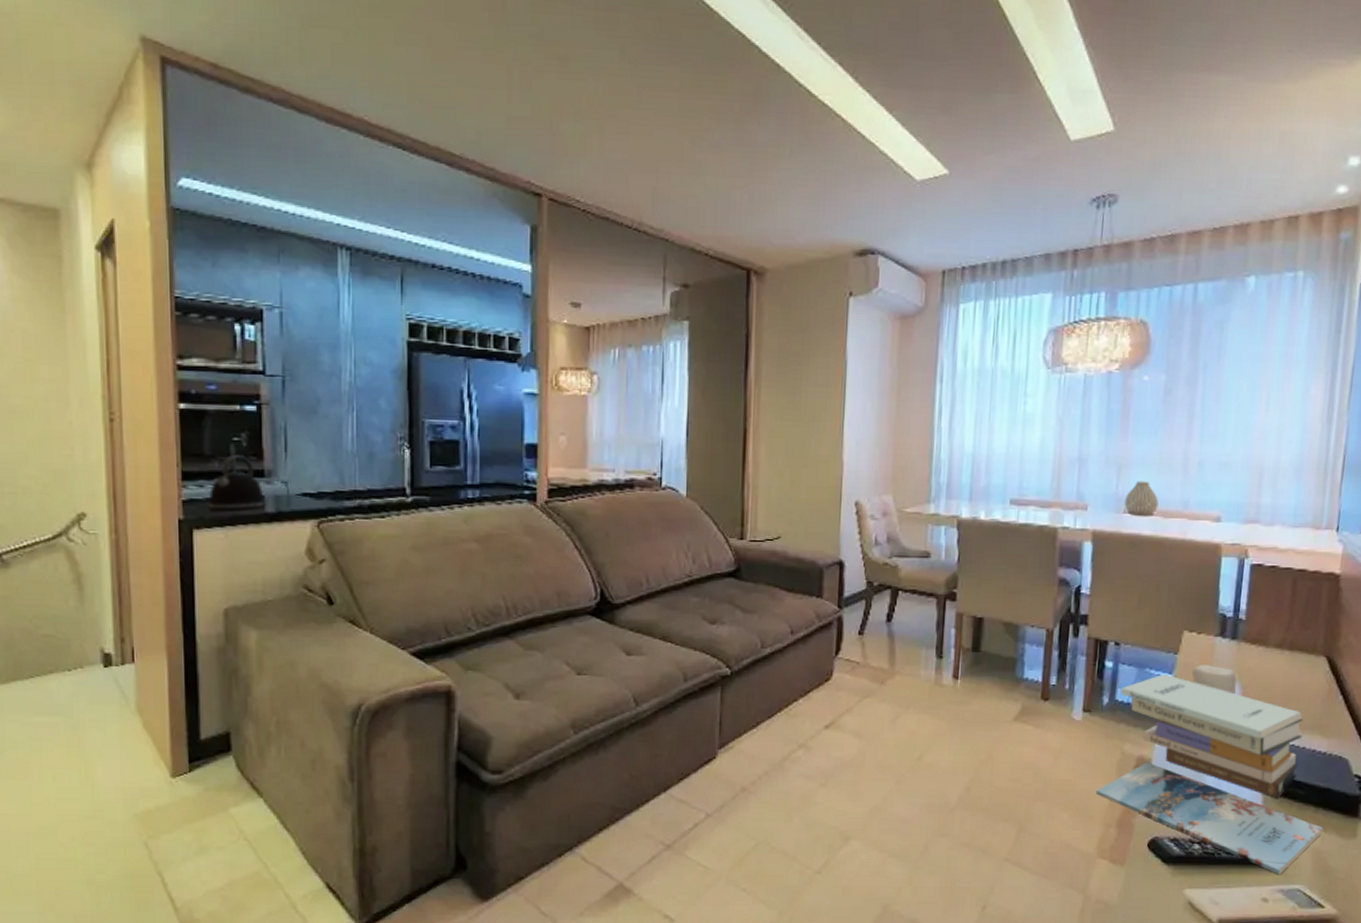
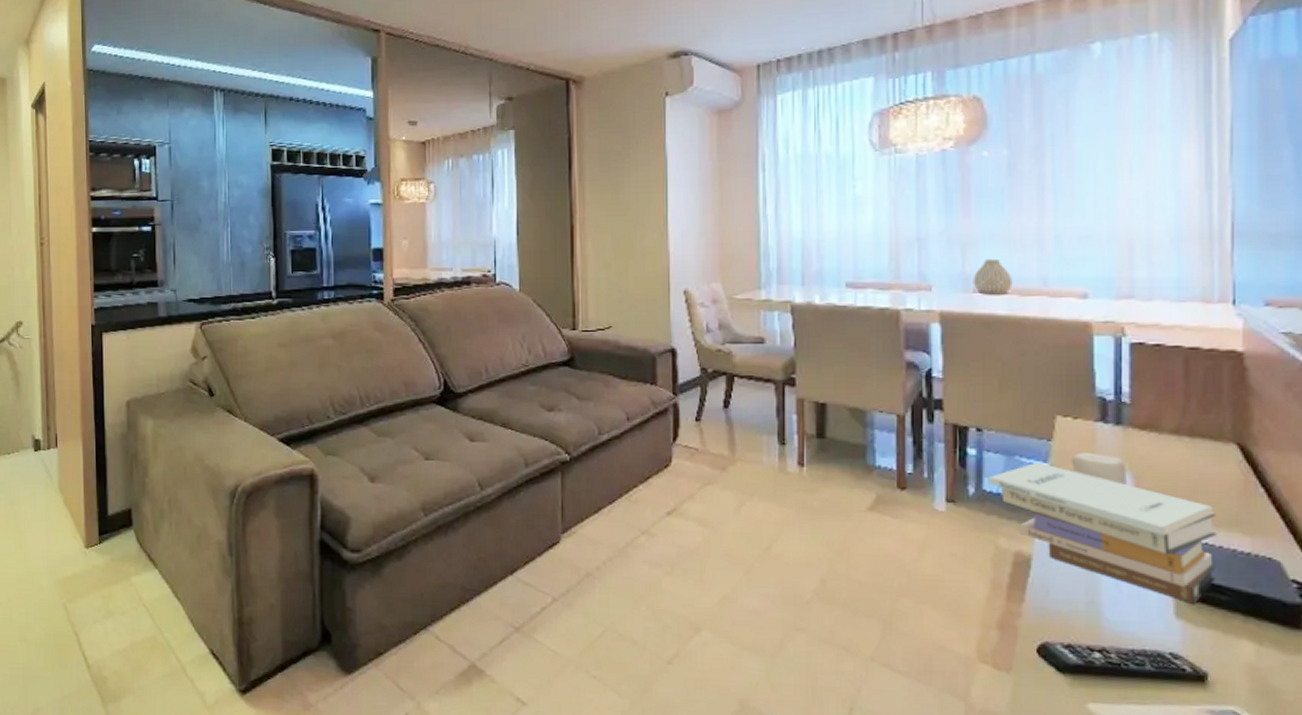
kettle: present [208,454,266,513] -> none [114,268,159,318]
magazine: present [1096,762,1323,875] -> none [970,558,1257,693]

